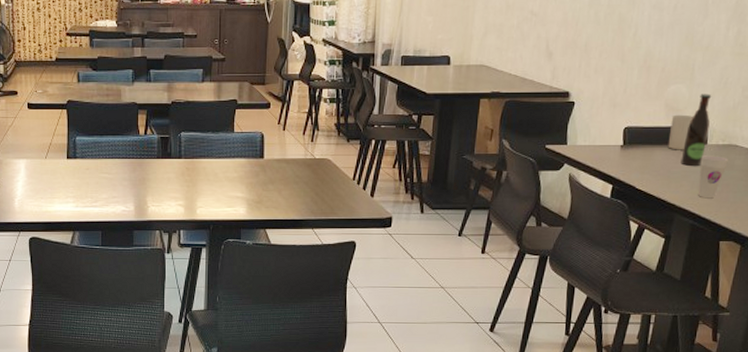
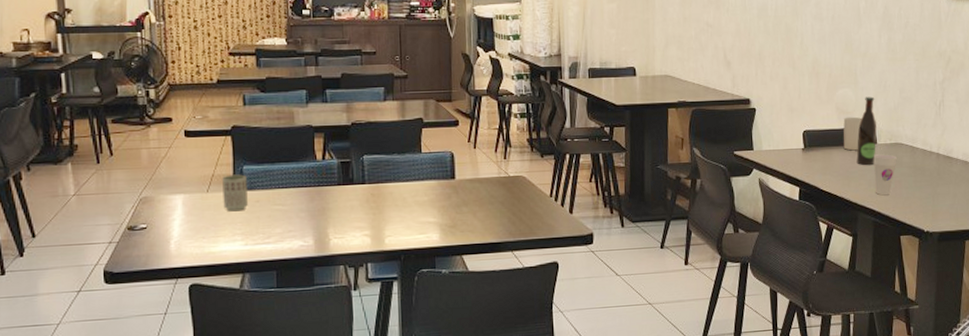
cup: none [58,144,79,177] -> present [222,174,248,212]

